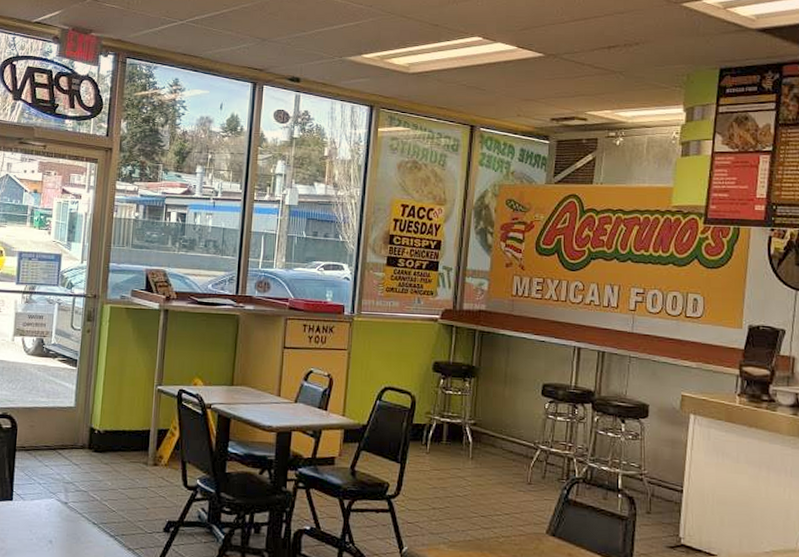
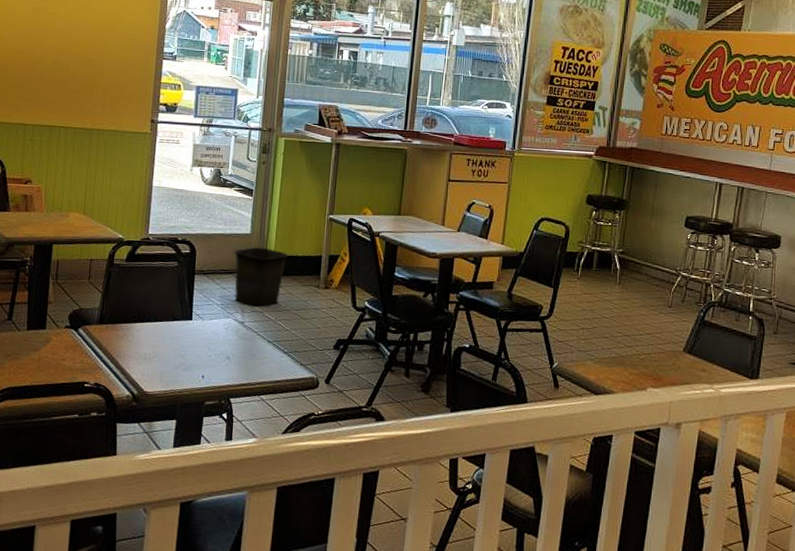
waste bin: none [57,421,114,486] -> present [234,247,288,307]

